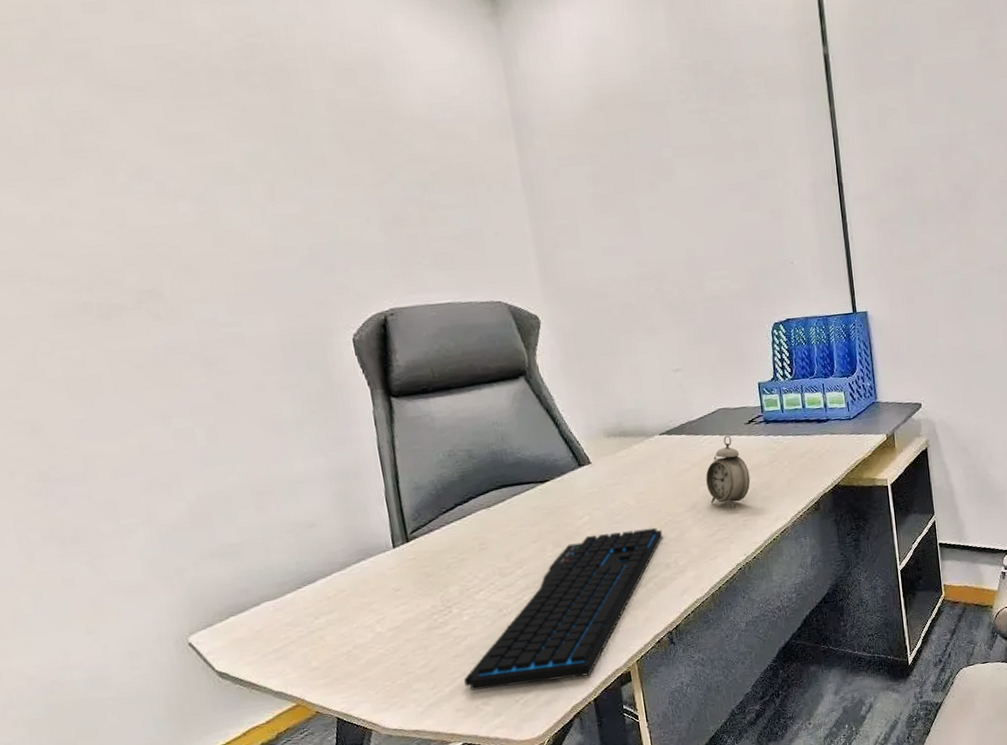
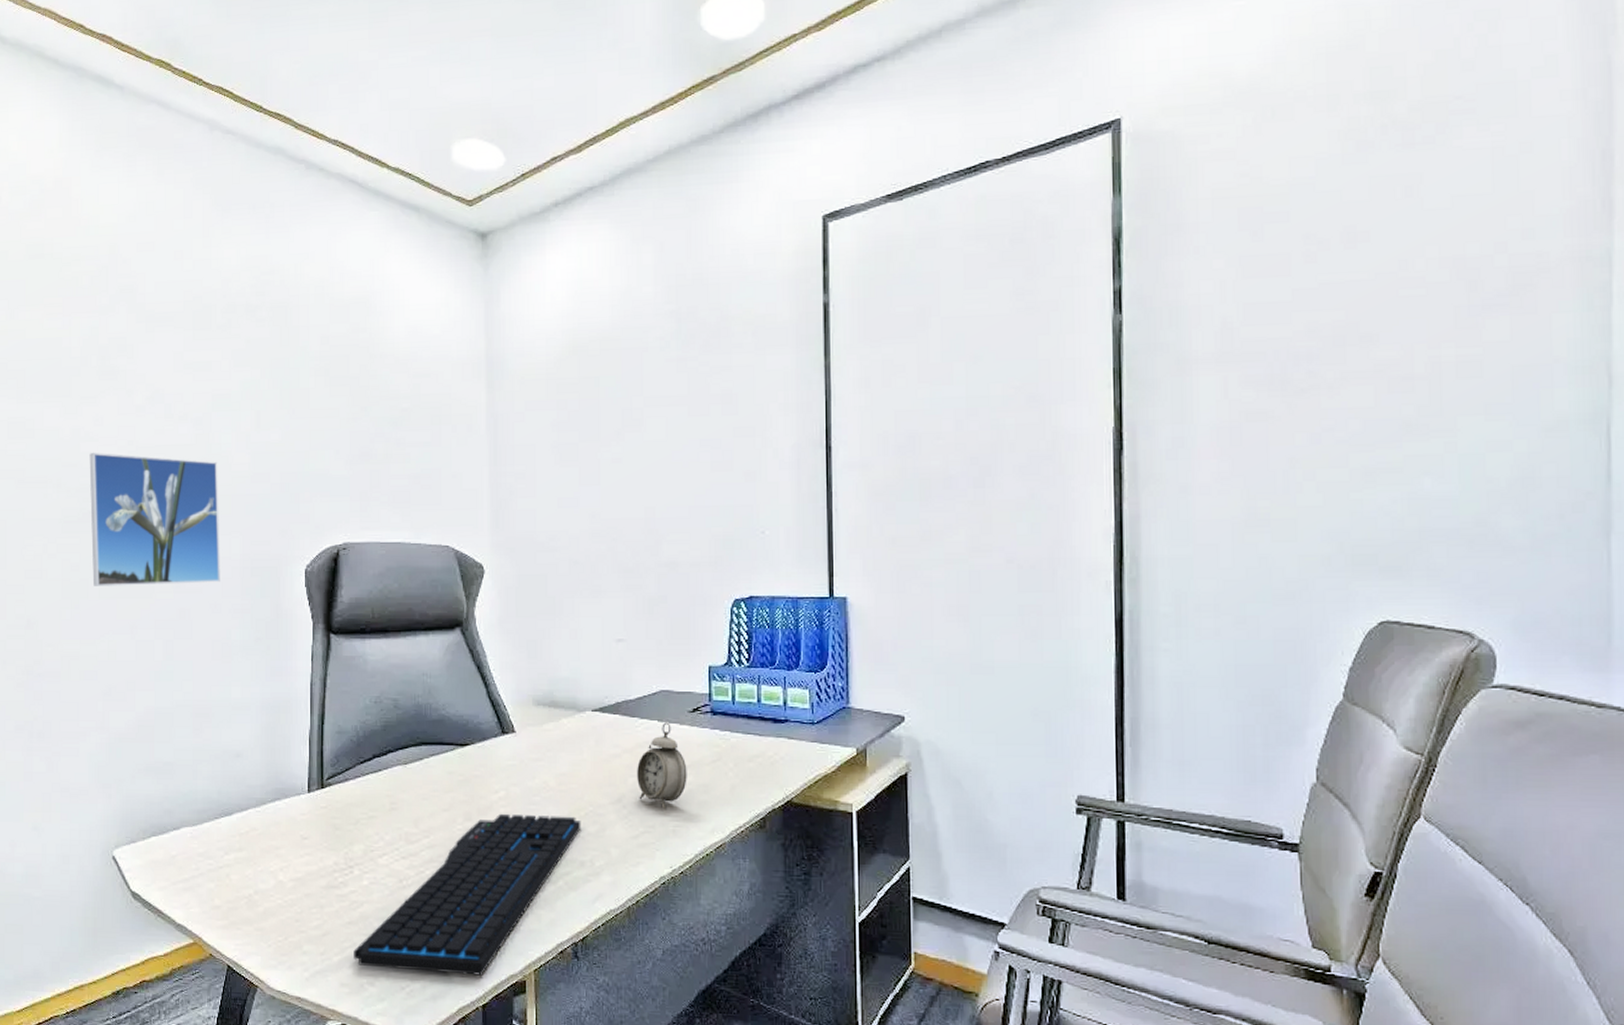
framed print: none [70,238,259,381] -> present [89,452,220,586]

